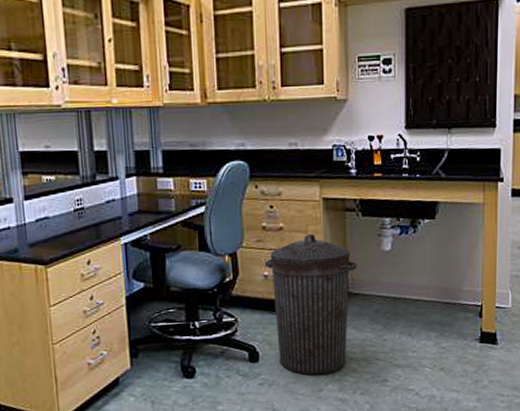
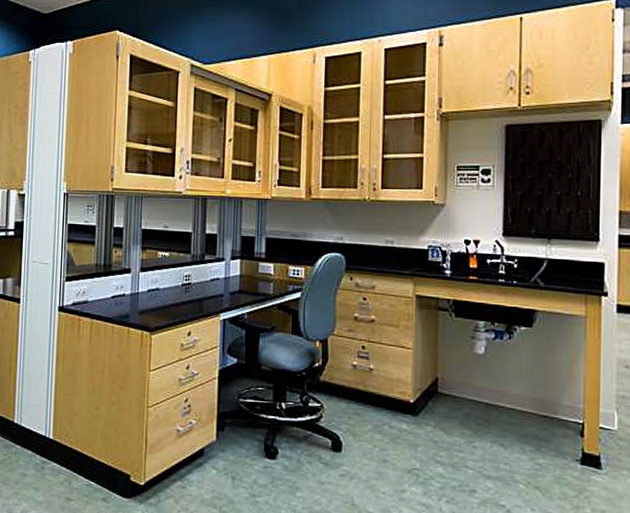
trash can: present [264,233,358,375] -> none [354,328,449,475]

